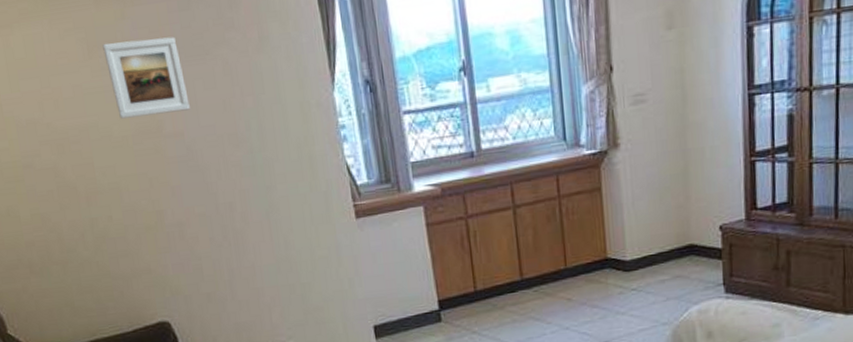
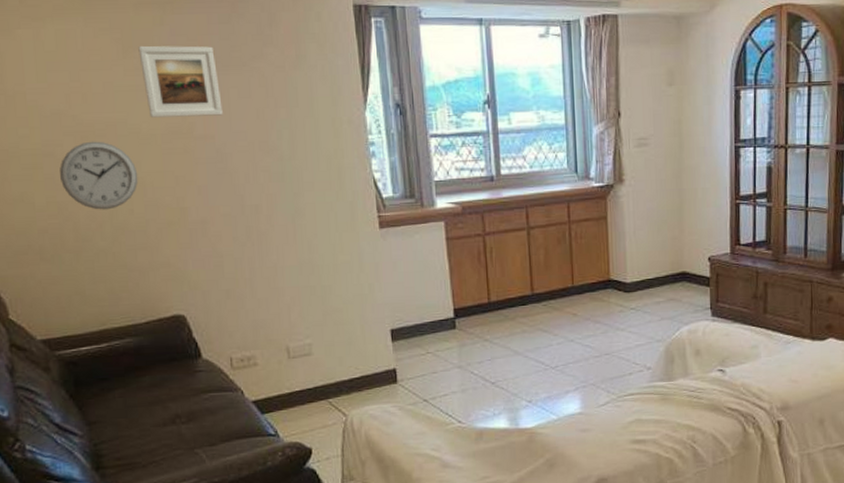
wall clock: none [39,148,114,220] -> present [60,141,139,210]

